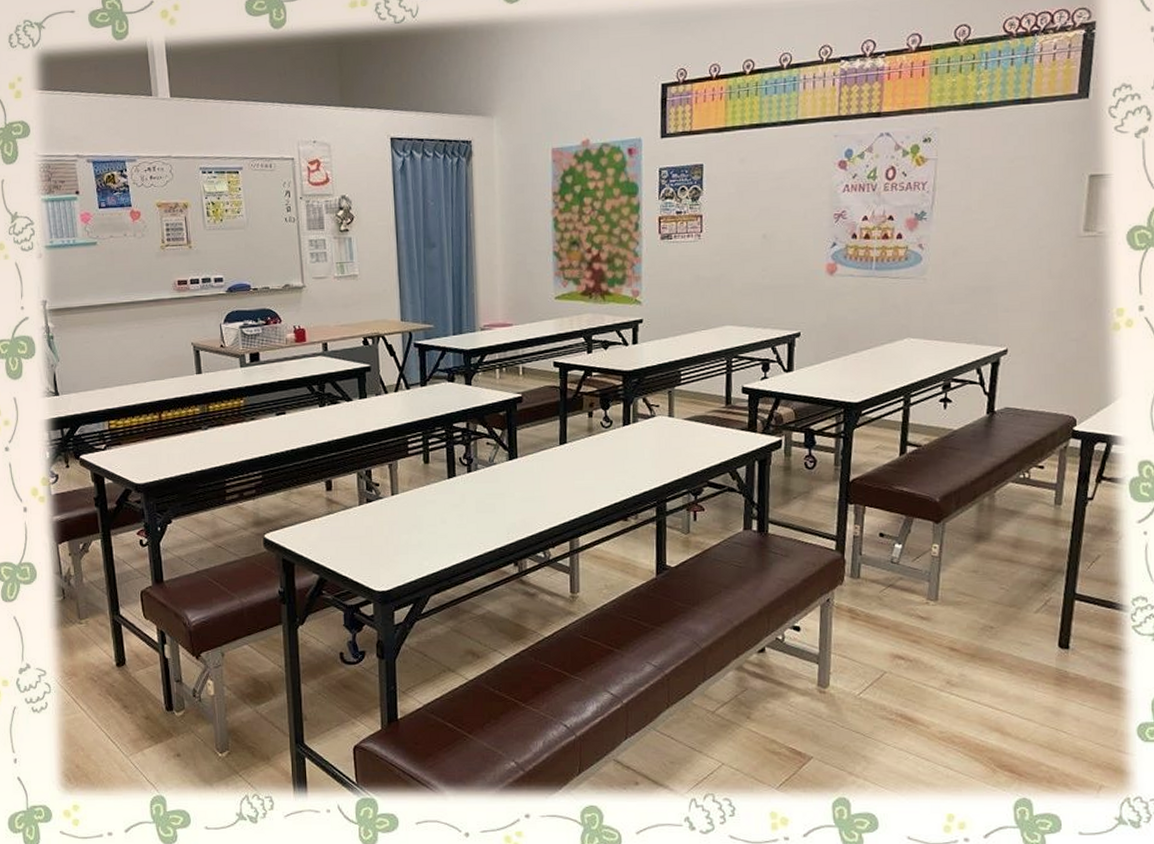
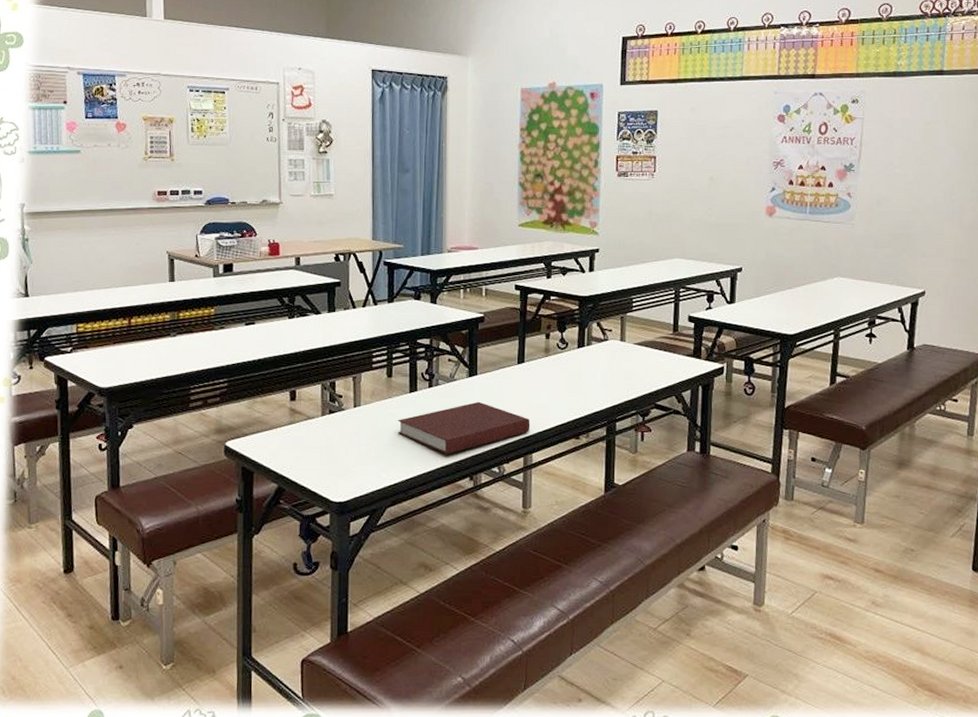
notebook: none [437,485,576,540] -> present [398,401,530,454]

